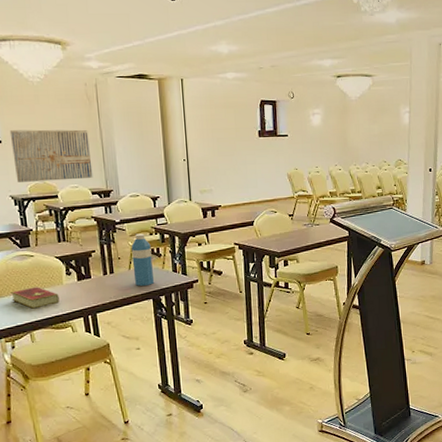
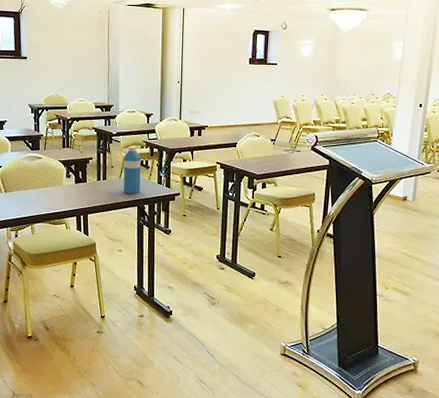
wall art: present [9,129,93,182] -> none [34,48,98,94]
hardcover book: present [11,287,59,309] -> none [20,185,58,204]

